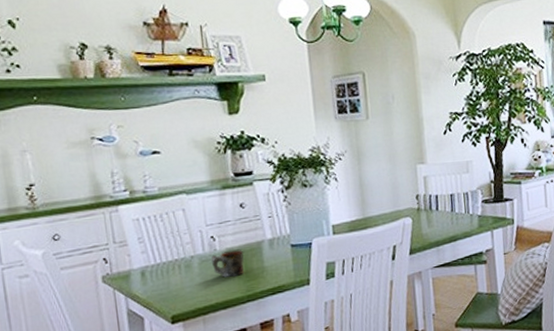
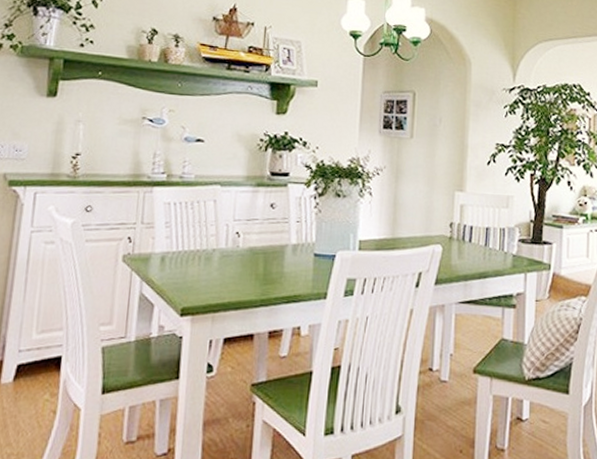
mug: present [211,249,244,277] -> none [232,249,266,277]

